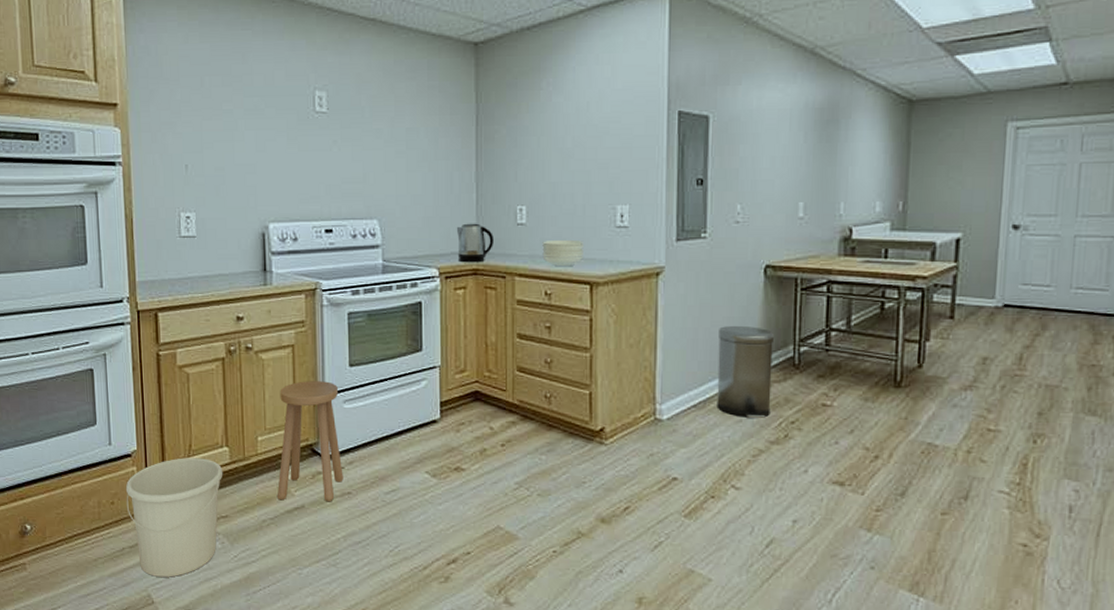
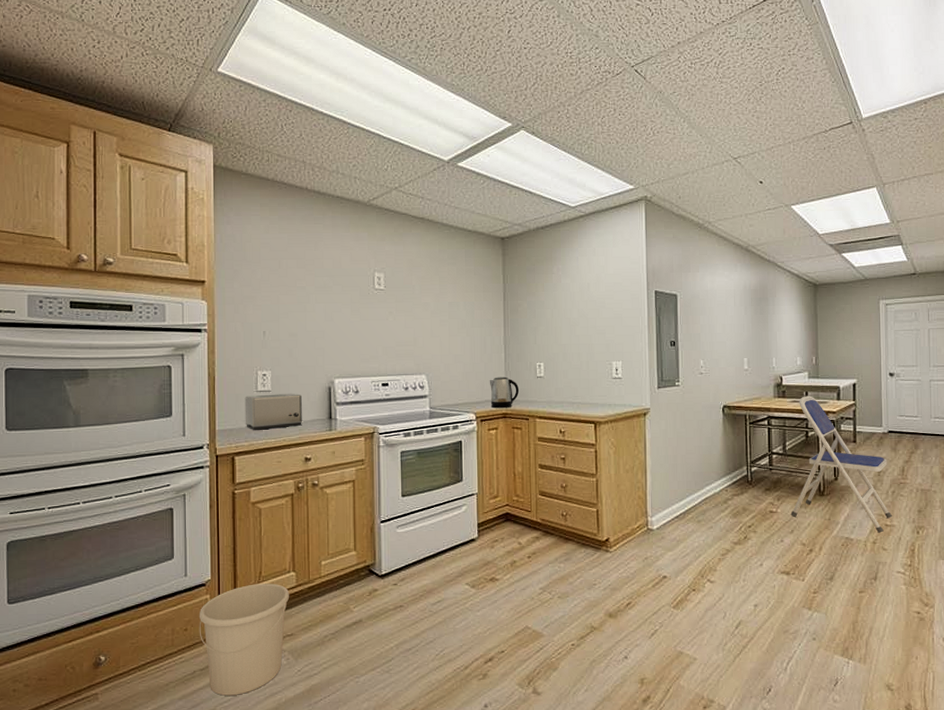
toaster: none [166,239,232,284] -> present [244,393,302,431]
stool: present [277,381,343,502] -> none [338,510,396,617]
bowl: present [542,239,584,267] -> none [557,388,589,410]
pedal bin: present [717,326,775,418] -> none [692,453,733,525]
folding chair: none [851,254,1000,440] -> present [790,396,893,533]

